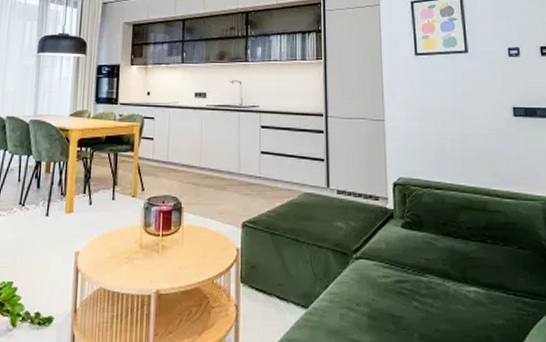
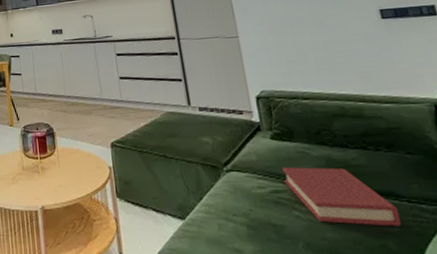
hardback book: none [408,257,507,319] -> present [281,167,402,227]

